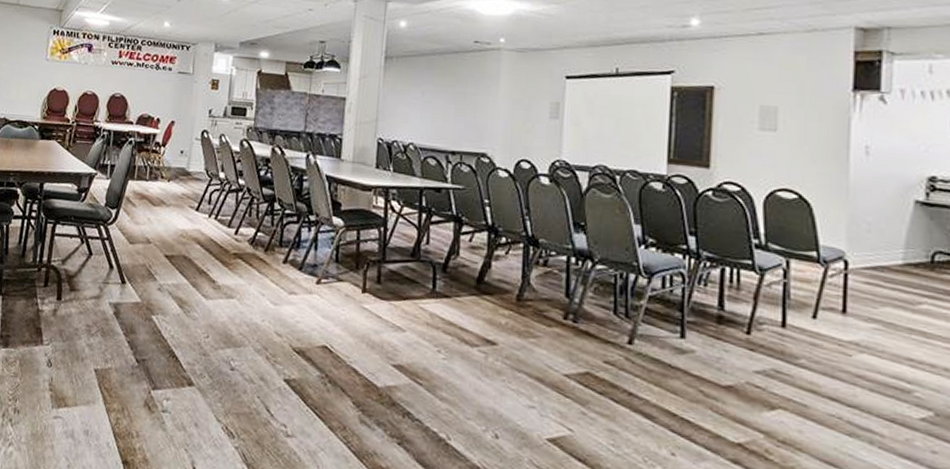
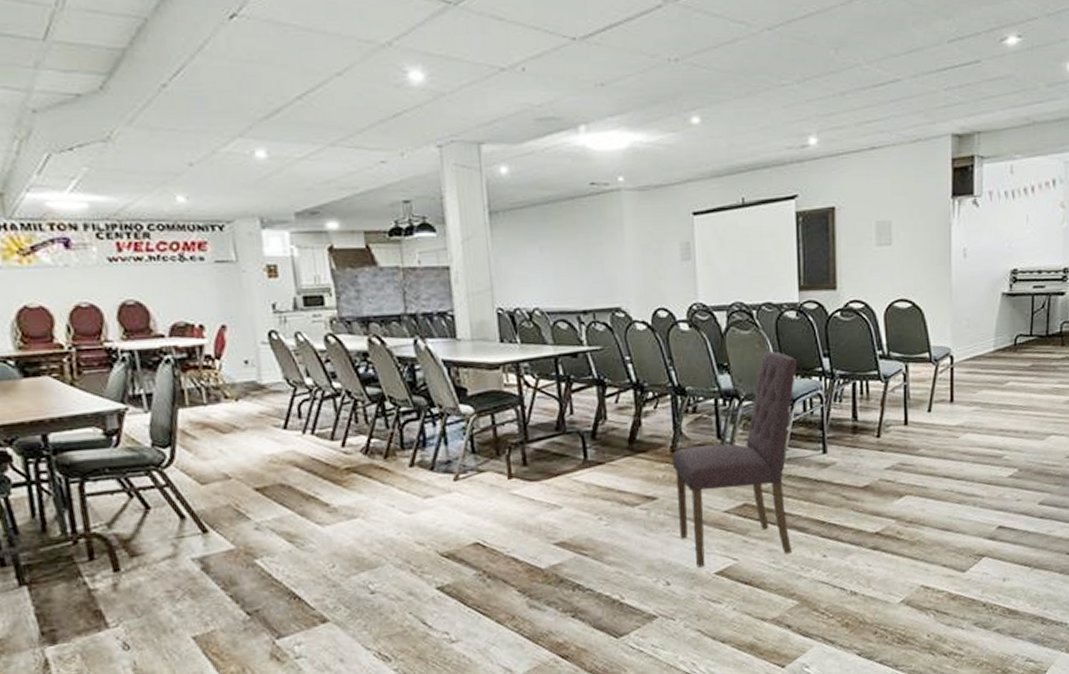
dining chair: none [515,217,660,441] -> present [672,350,798,567]

